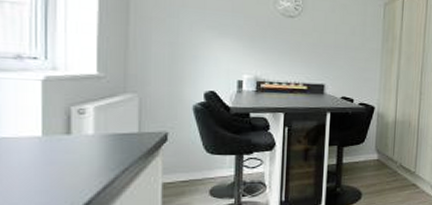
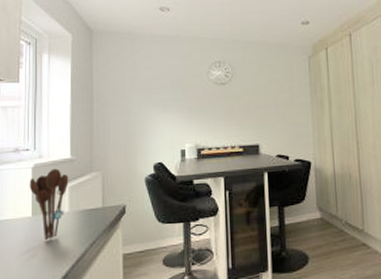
utensil holder: none [38,84,95,165] -> present [29,168,69,241]

